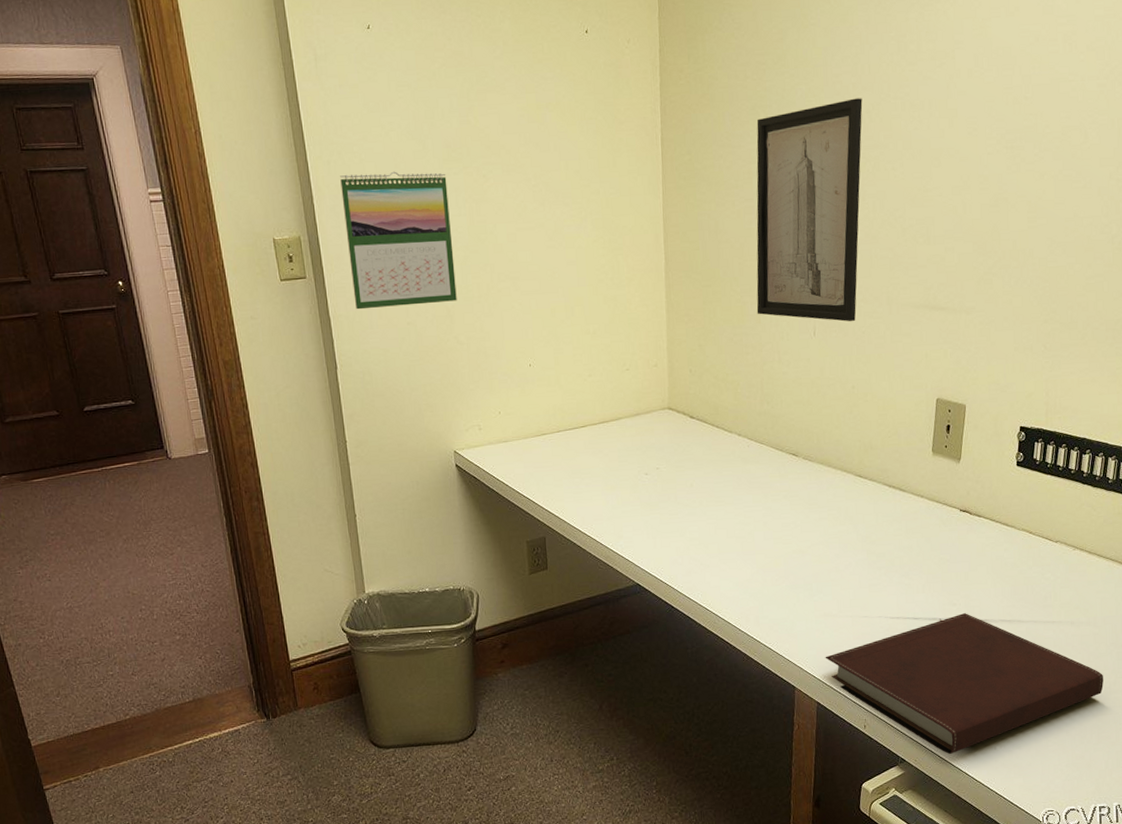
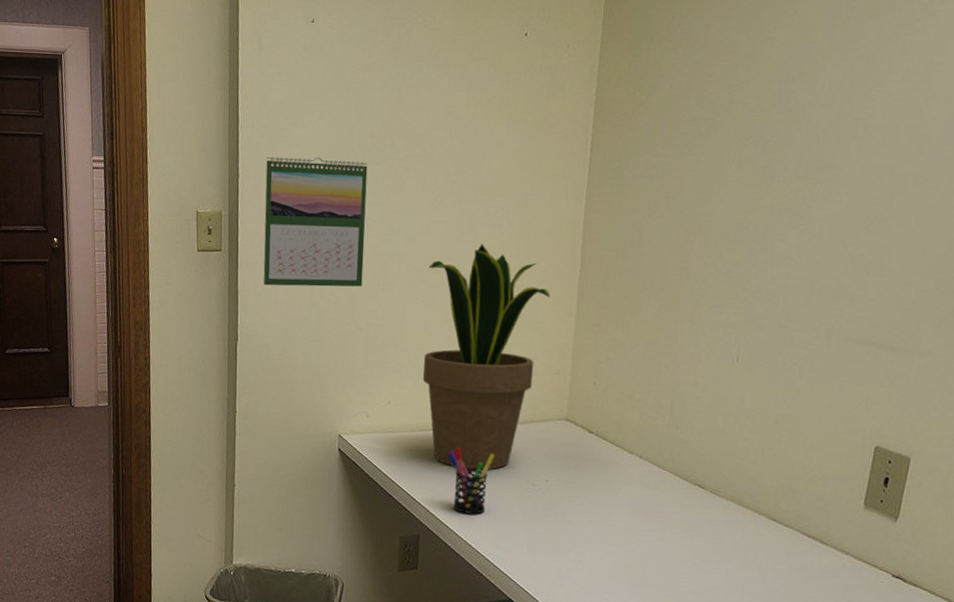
potted plant: none [520,246,640,467] -> present [422,244,550,469]
pen holder: none [562,447,607,510] -> present [447,446,495,514]
wall art: present [756,98,863,322] -> none [674,116,819,352]

